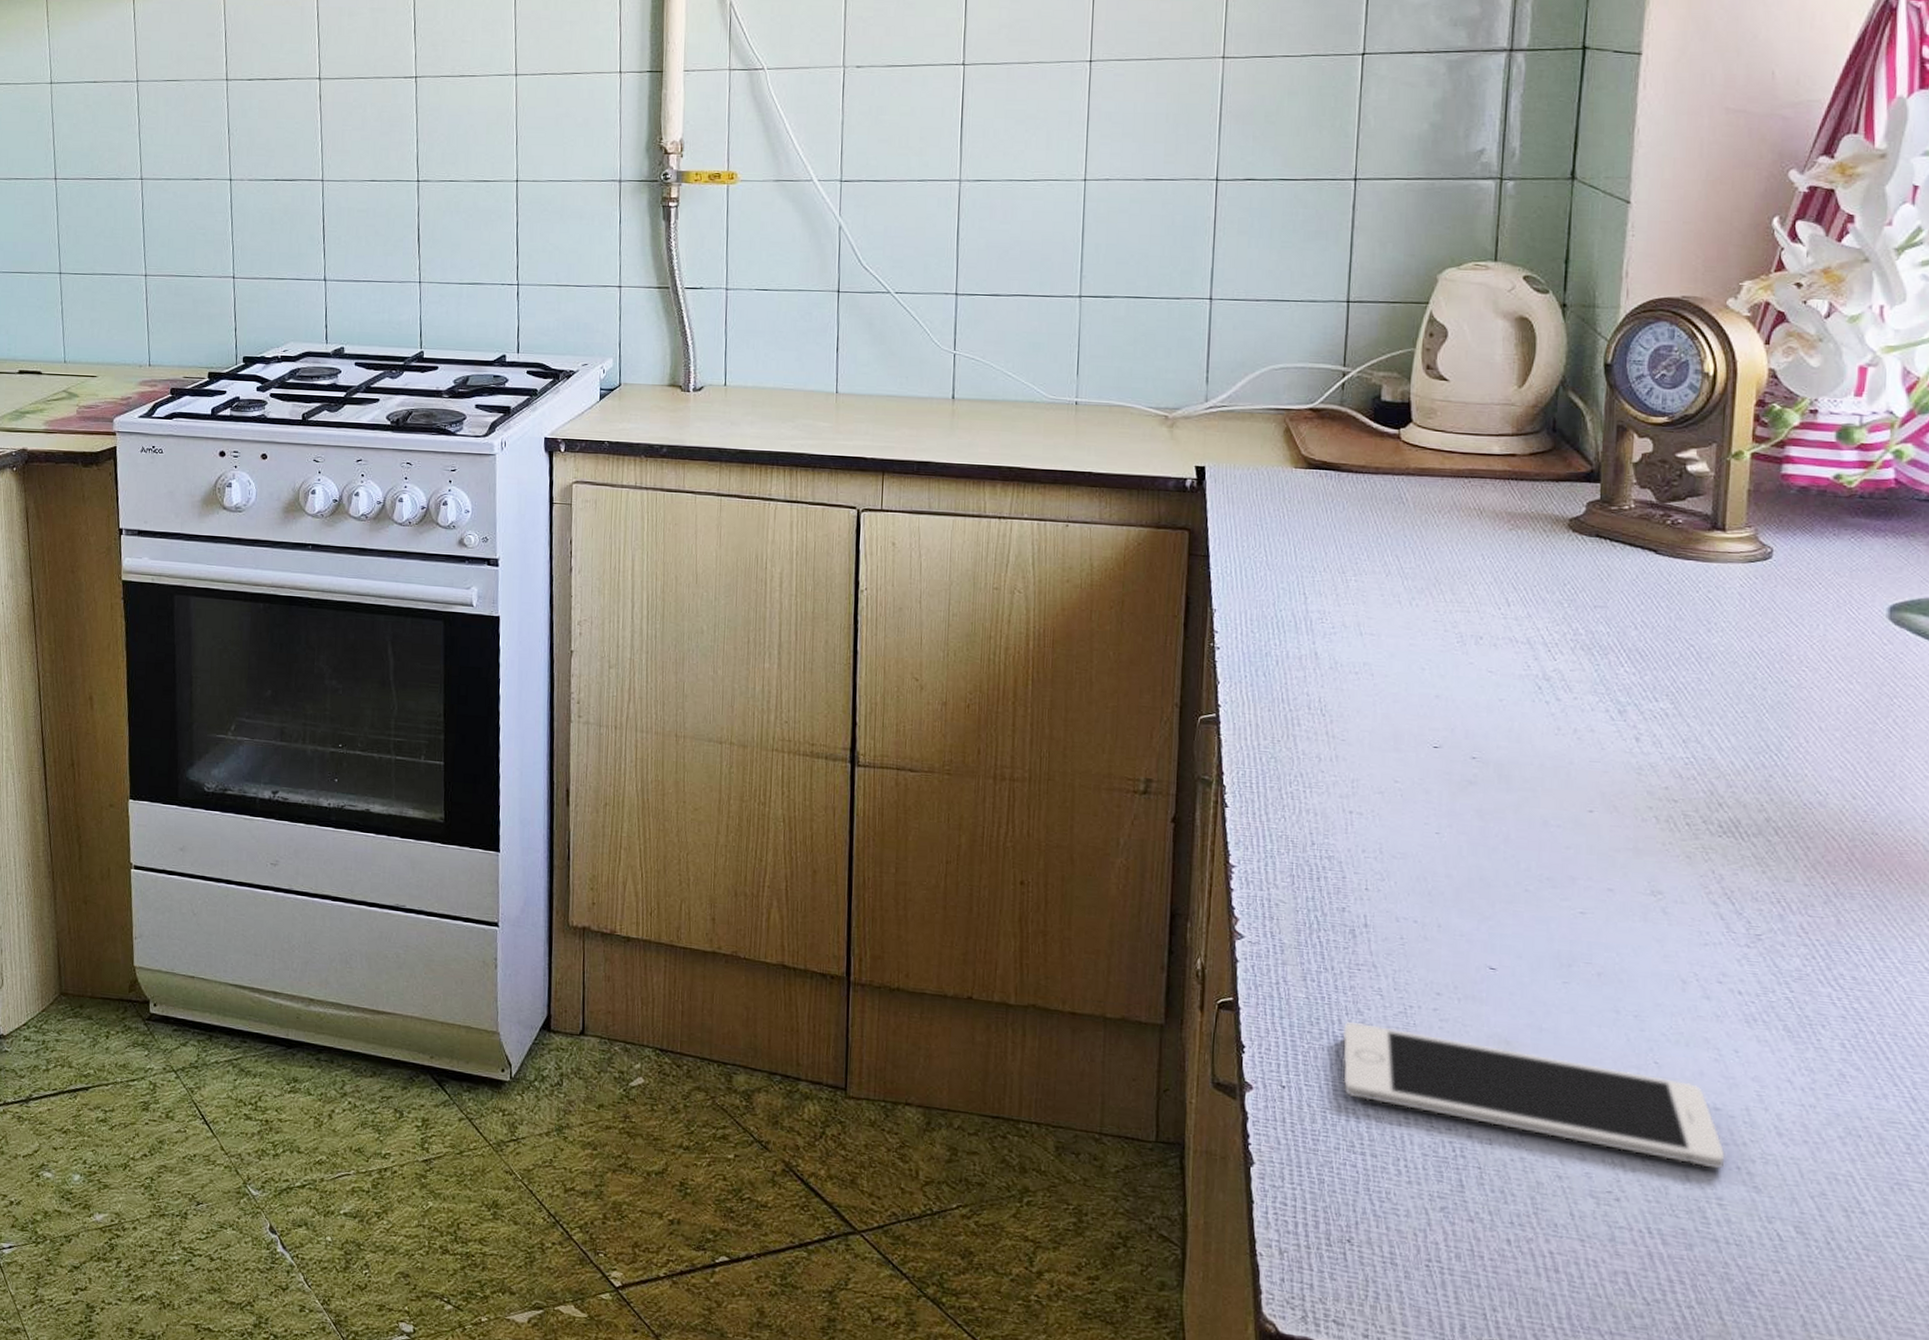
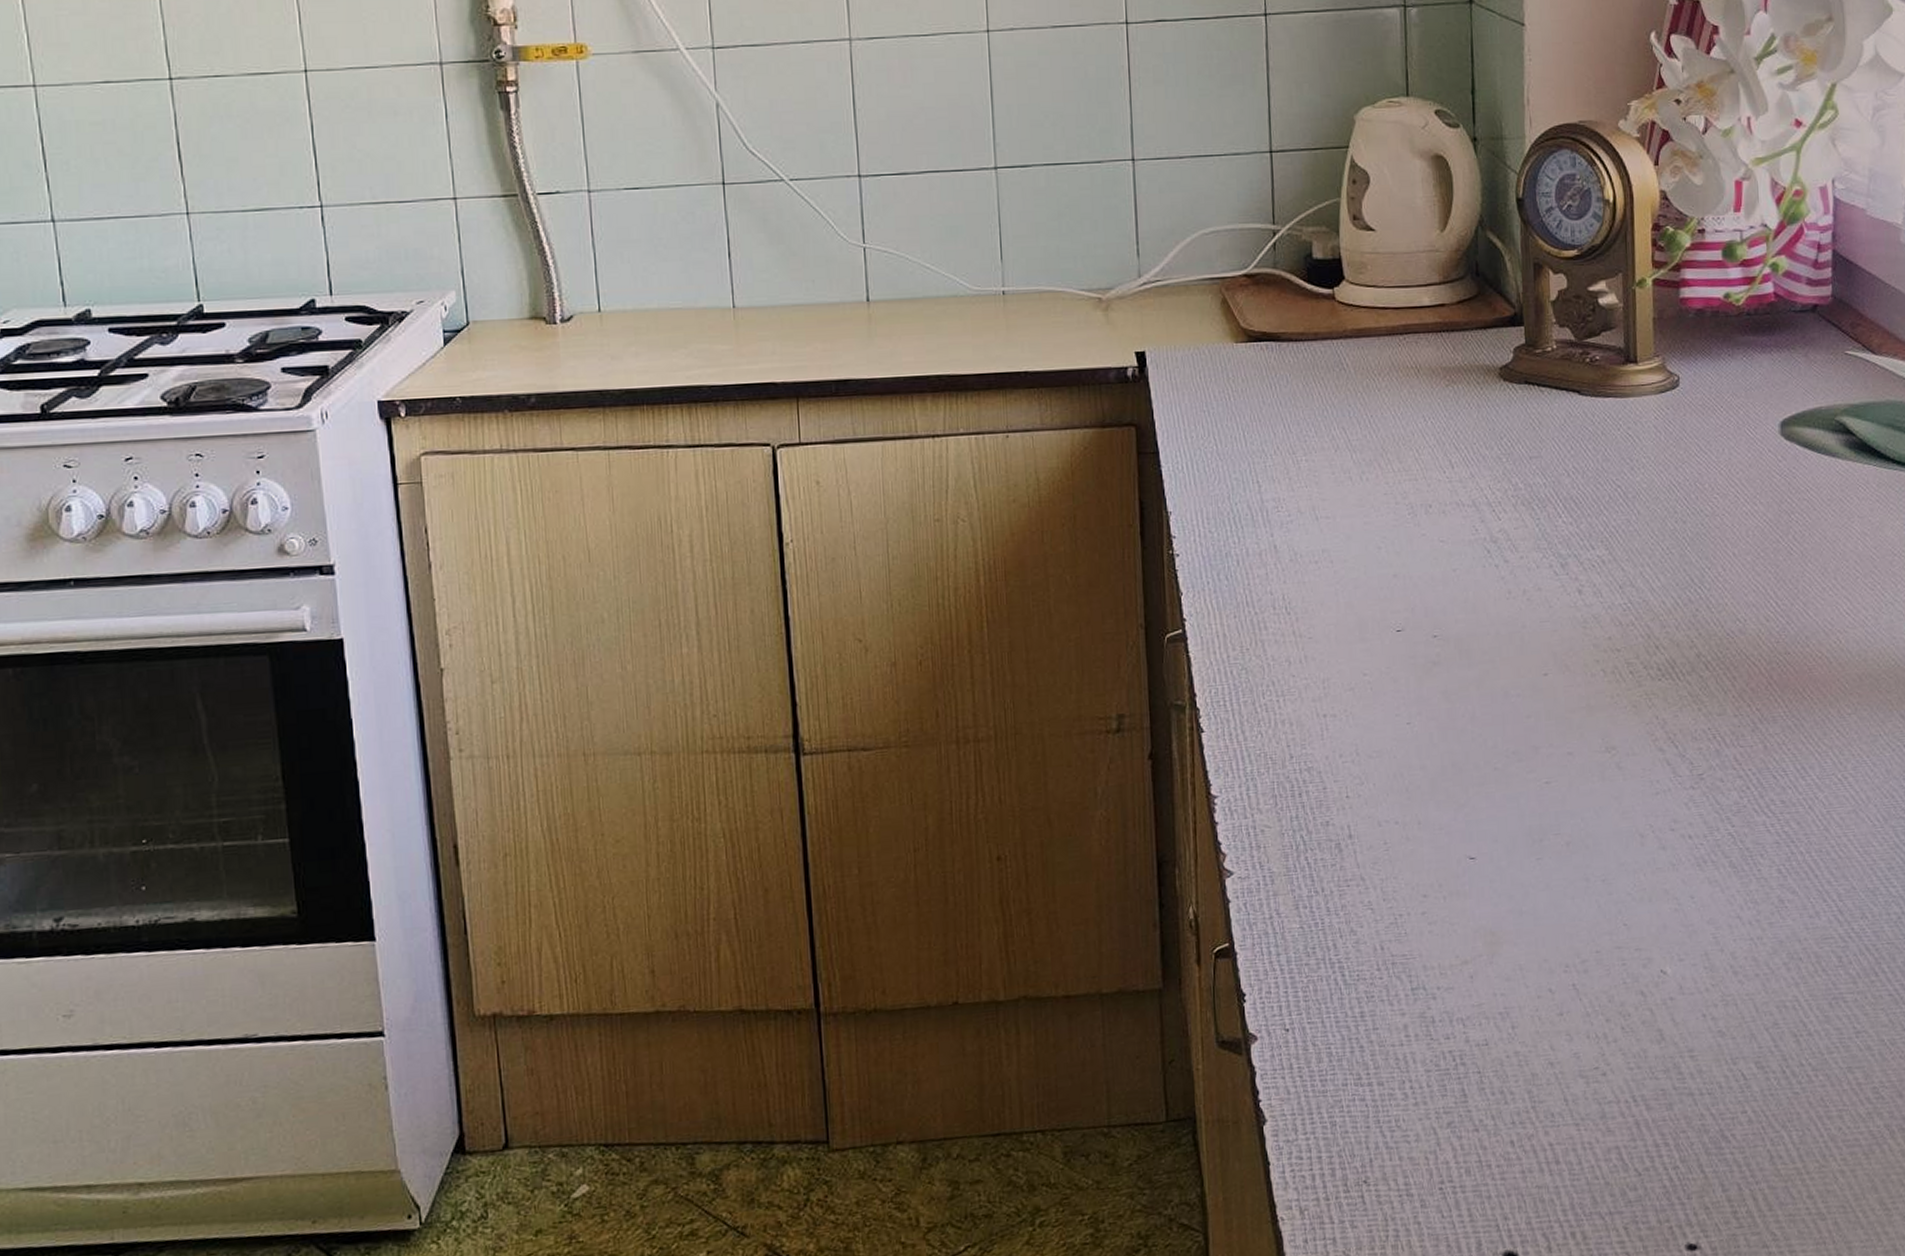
cell phone: present [1342,1021,1725,1169] -> none [1338,938,1692,1027]

